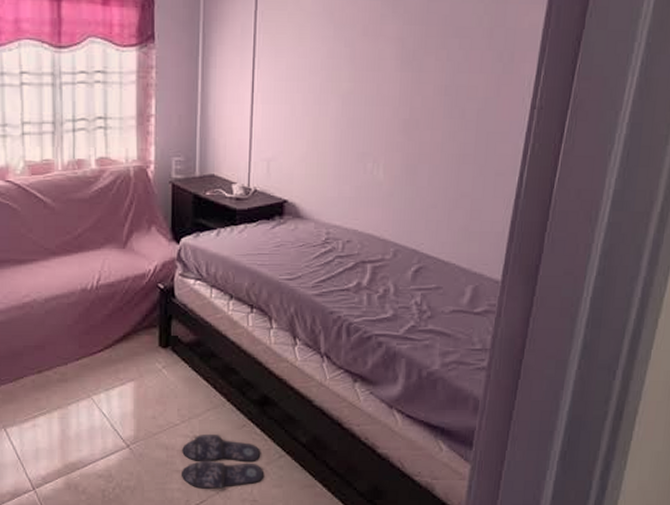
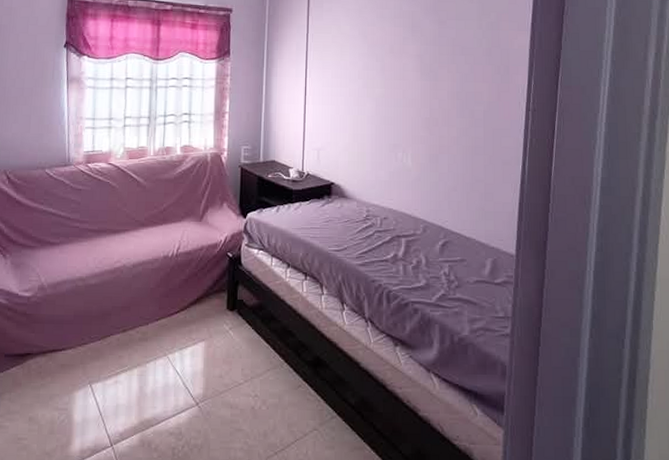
slippers: present [182,435,263,489] -> none [244,394,317,449]

